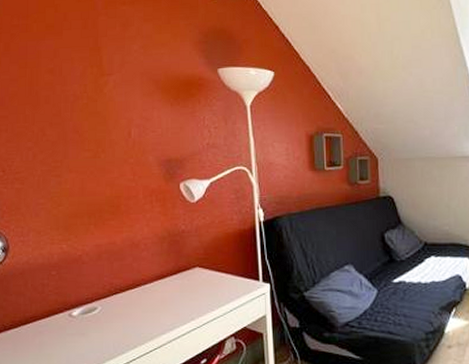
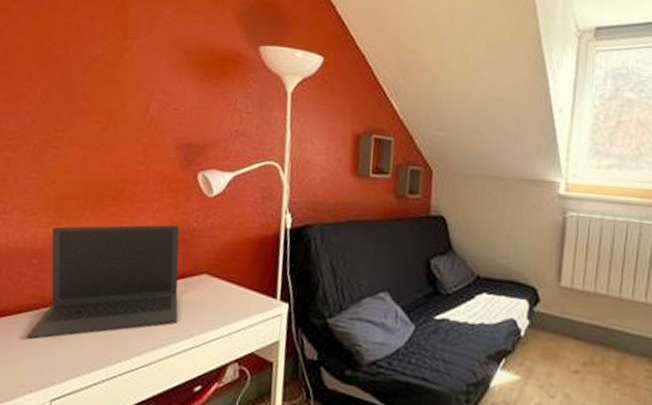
laptop: none [56,229,180,337] -> present [26,224,180,340]

